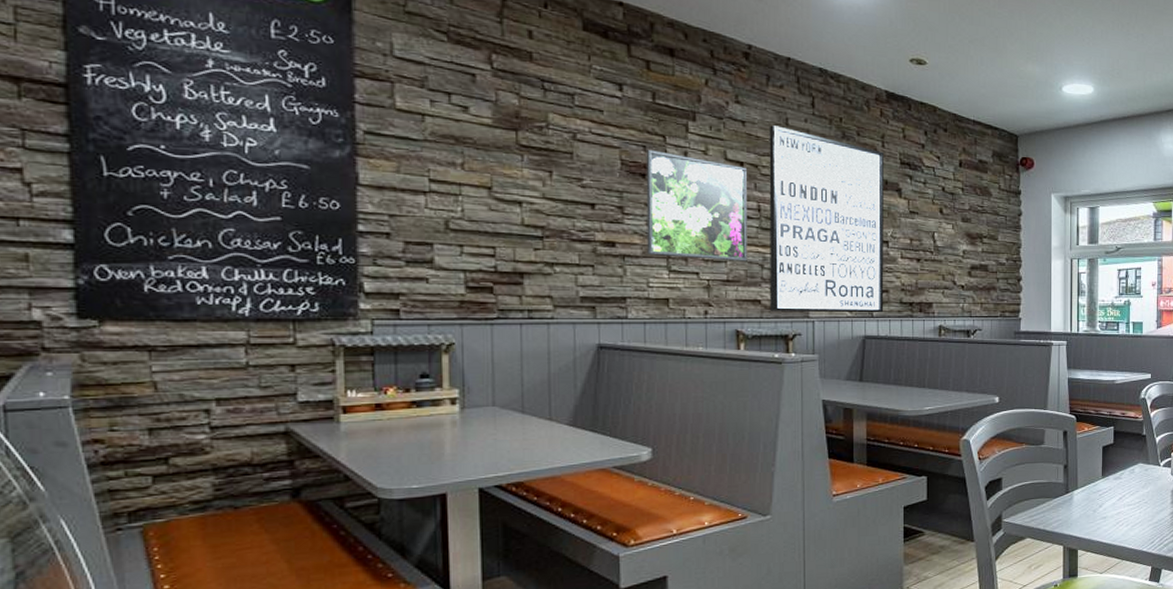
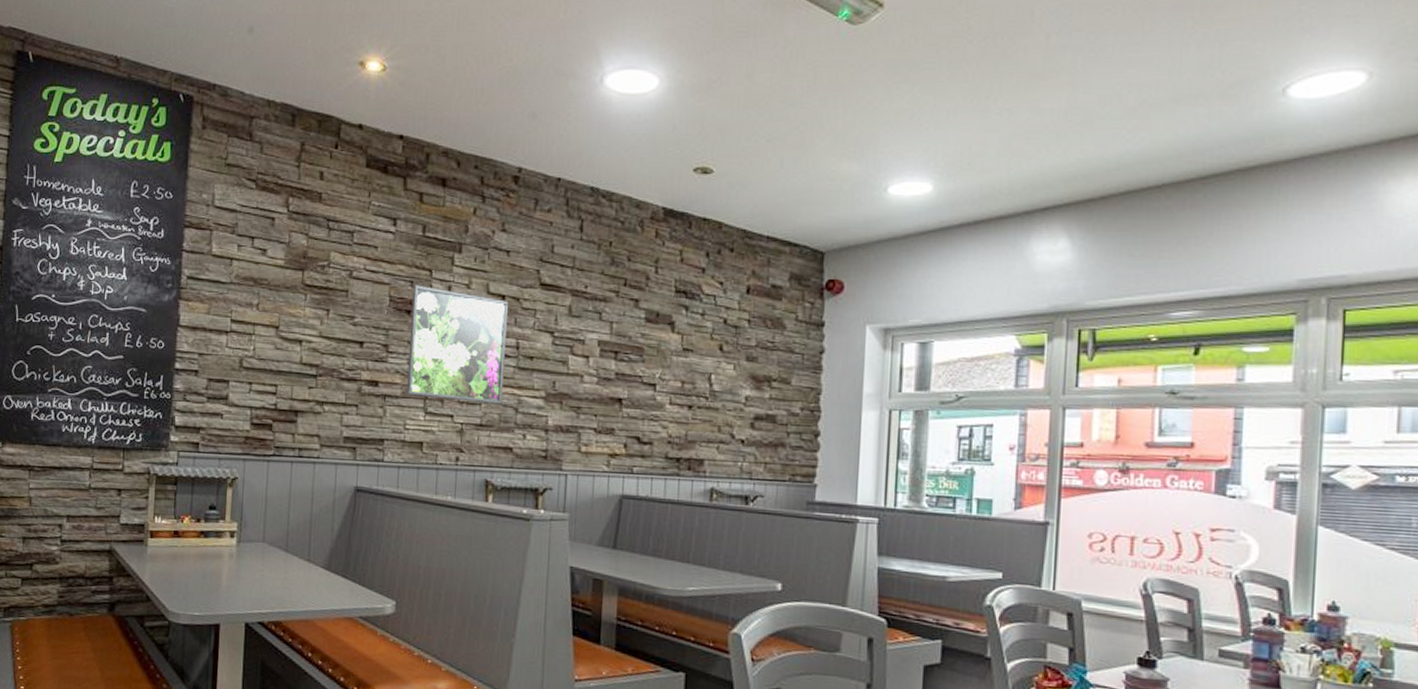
wall art: present [769,125,884,313] -> none [522,254,656,469]

